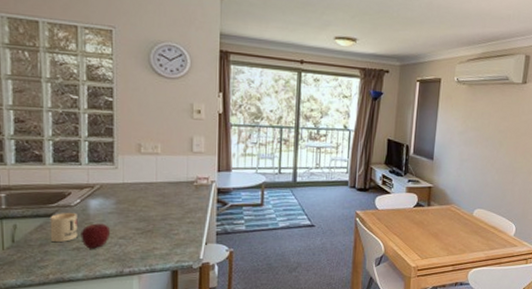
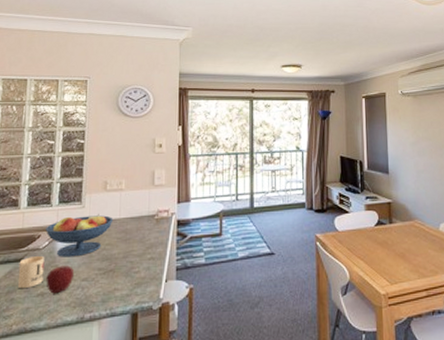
fruit bowl: none [76,176,150,216] -> present [45,214,114,257]

